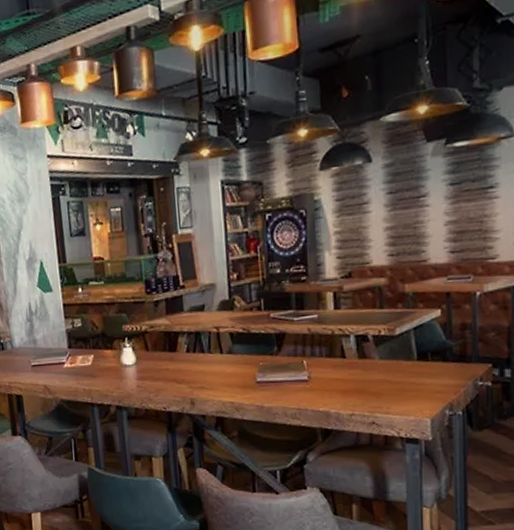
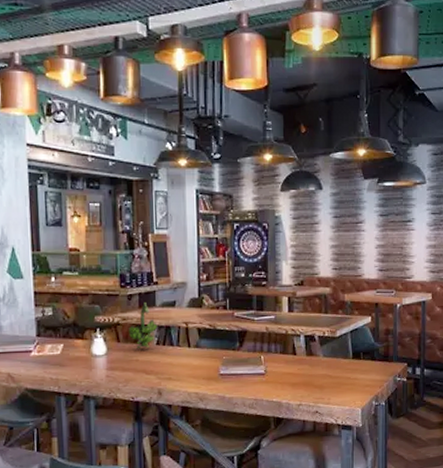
banana bunch: none [157,308,187,358] -> present [129,303,158,349]

